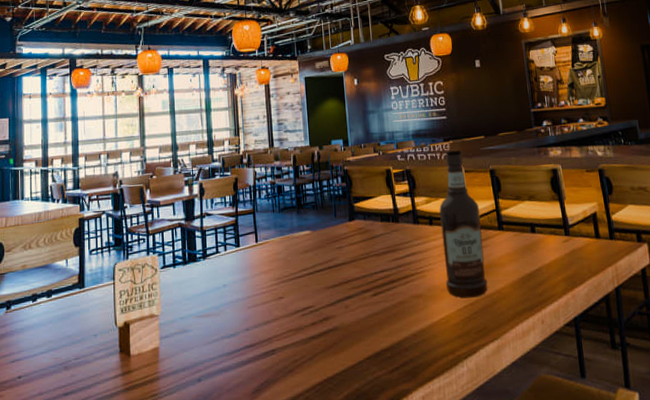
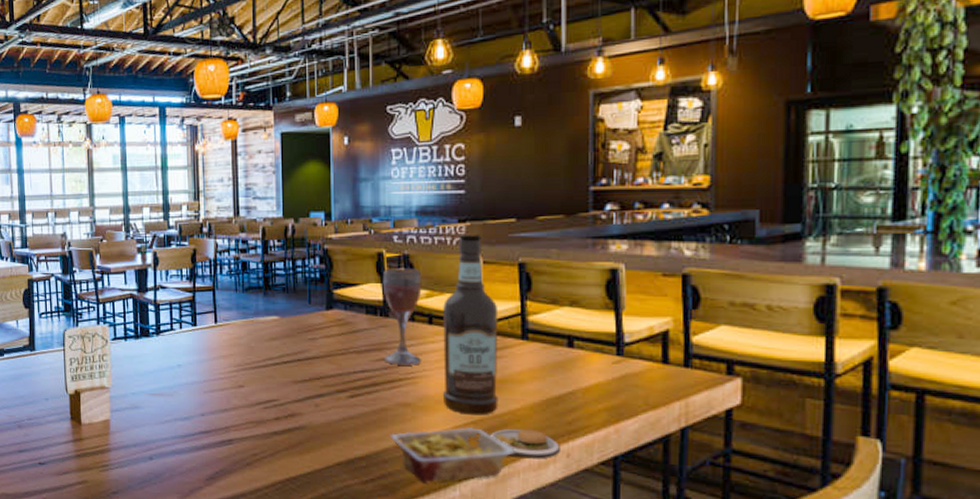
cup: none [391,180,427,263] -> present [382,268,422,366]
french fries: none [408,308,505,365] -> present [389,426,516,484]
hamburger: none [484,303,537,330] -> present [489,428,560,459]

